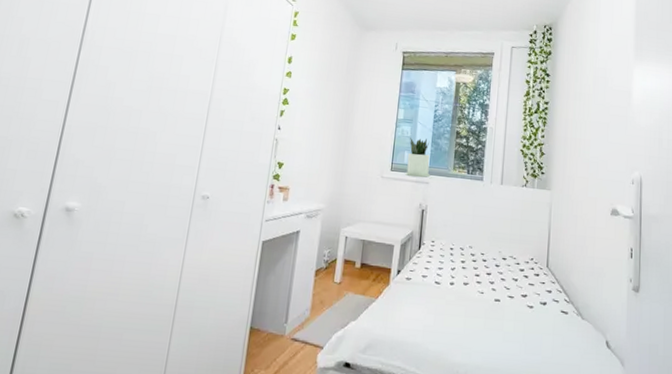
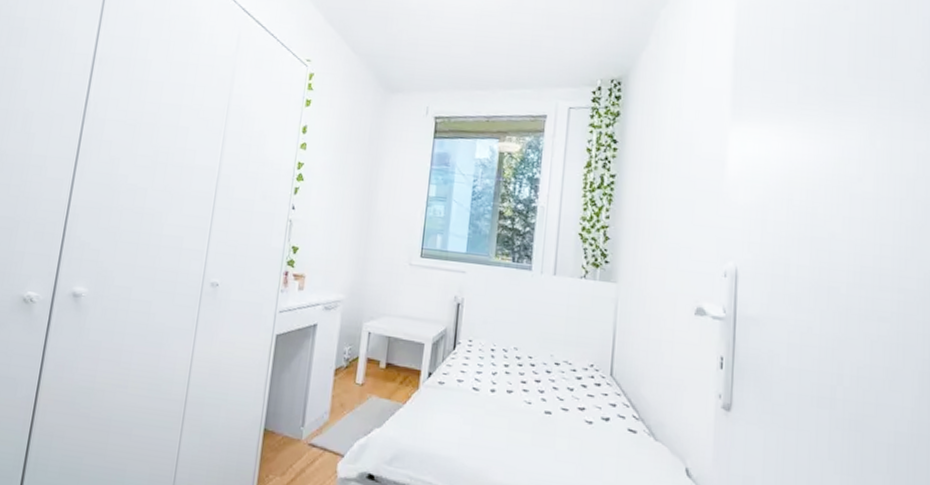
planter: present [404,138,431,178] -> none [436,219,468,266]

